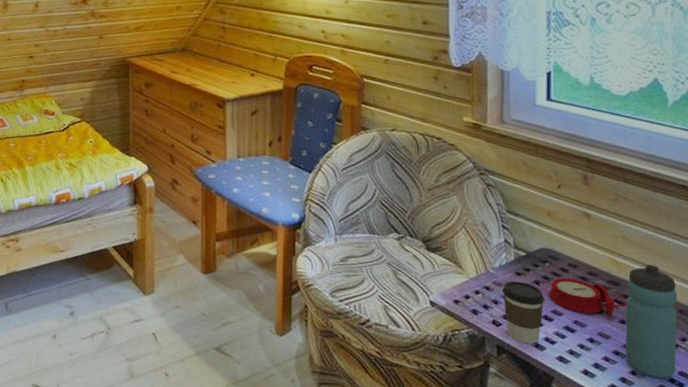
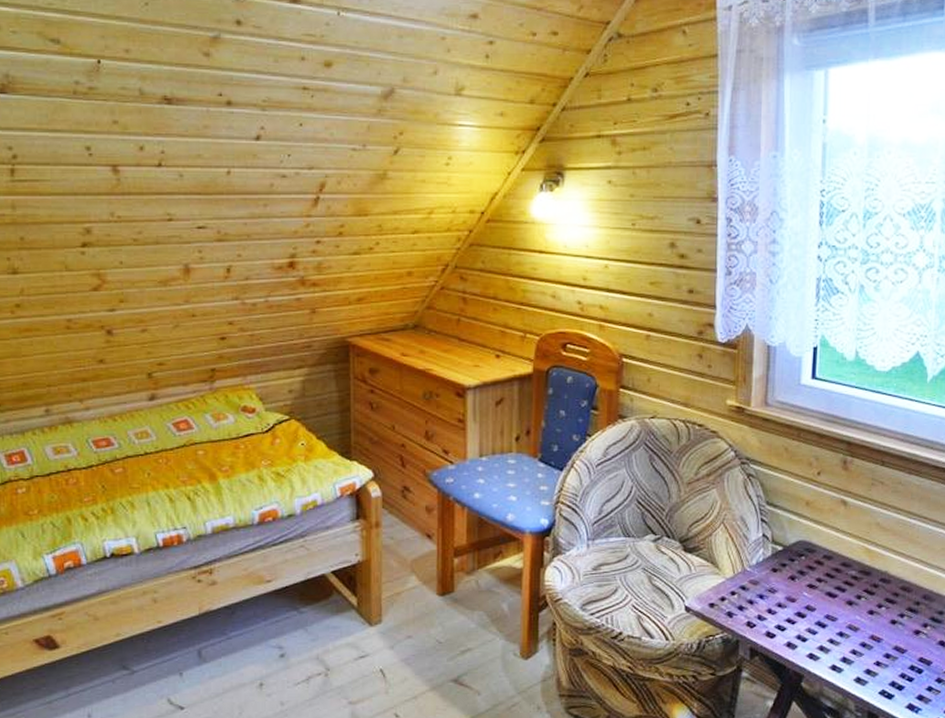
coffee cup: present [502,280,545,344] -> none [758,577,800,643]
alarm clock: present [542,278,626,314] -> none [798,571,876,606]
water bottle: present [625,264,678,379] -> none [872,550,923,667]

